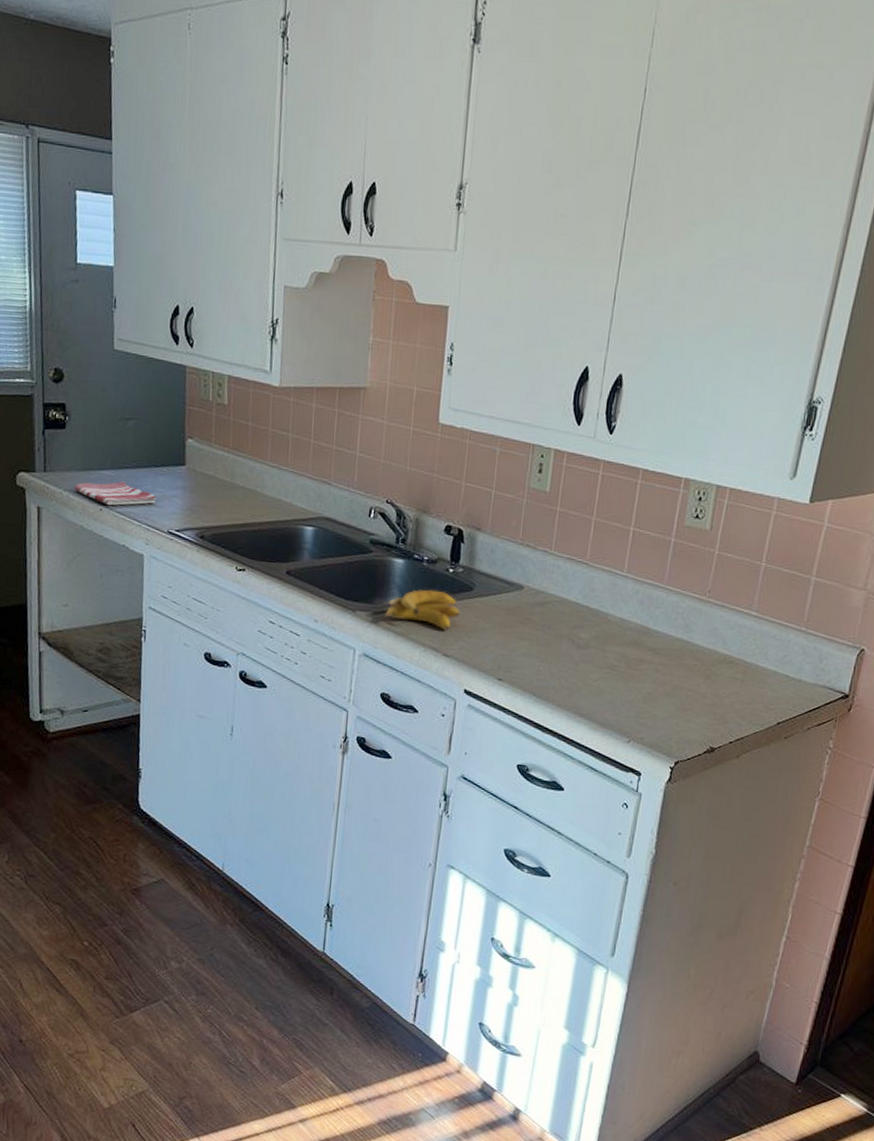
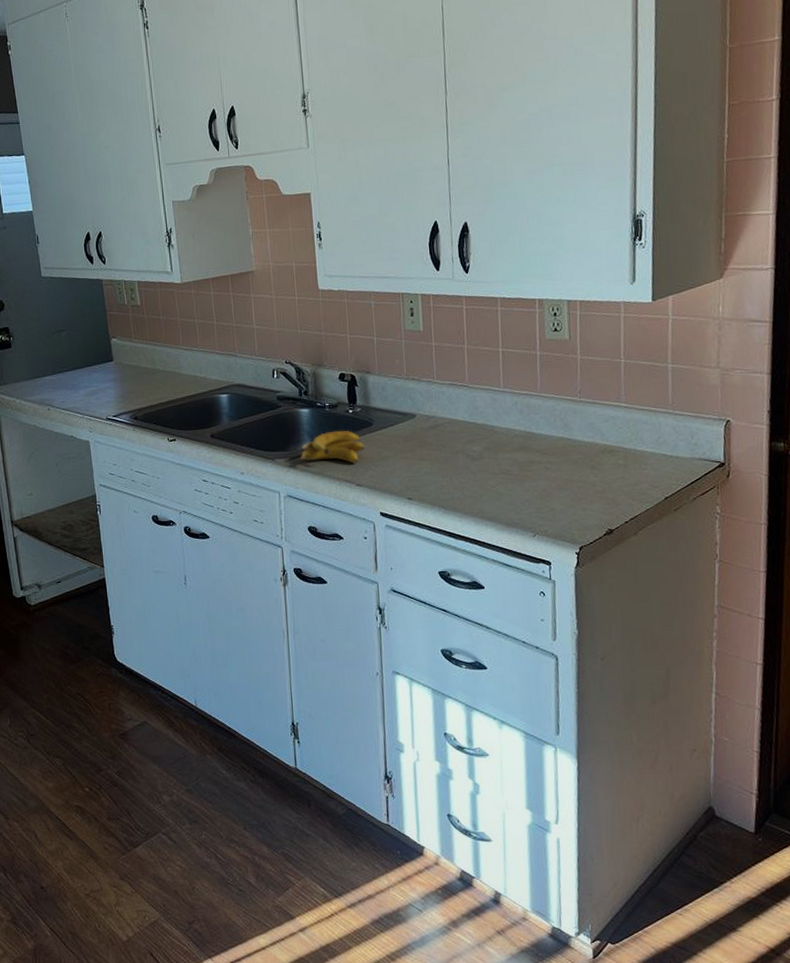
dish towel: present [74,481,156,506] -> none [24,383,93,404]

